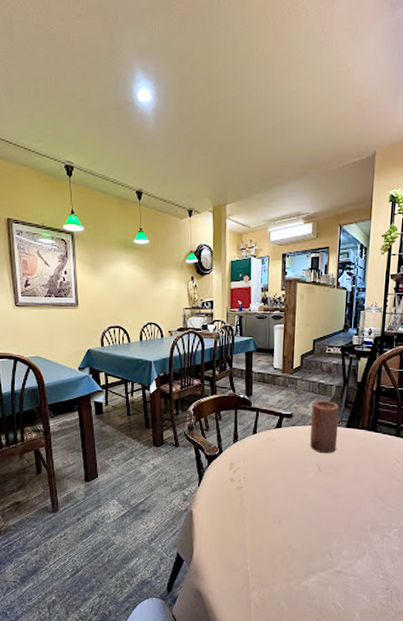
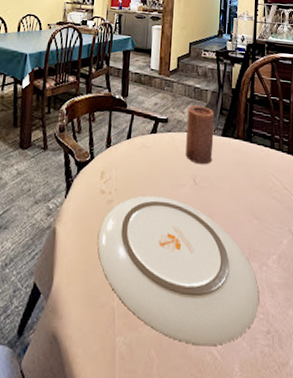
plate: none [231,482,379,599] -> present [98,195,258,346]

